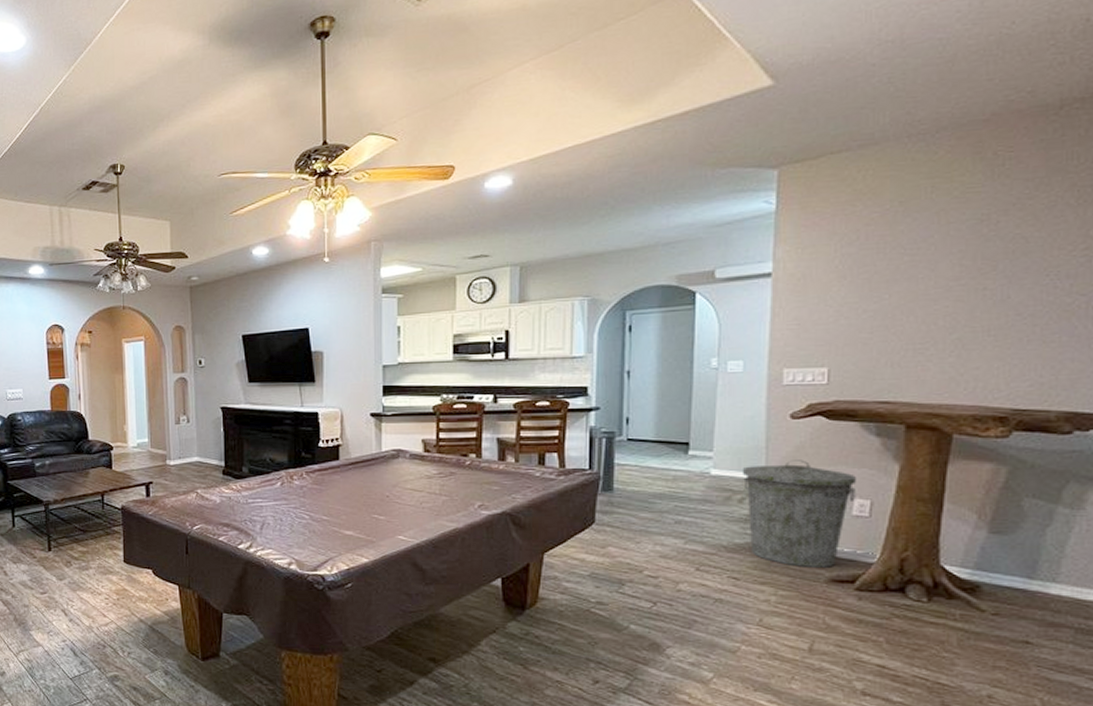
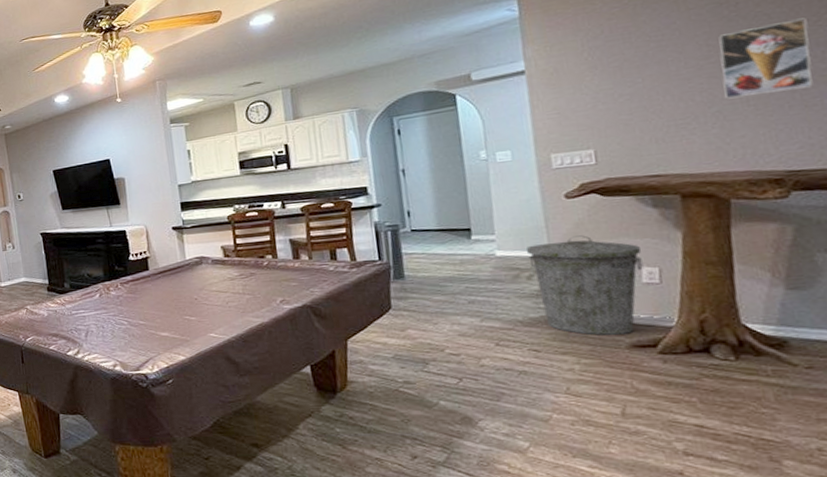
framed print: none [968,245,1062,327] -> present [718,17,813,99]

